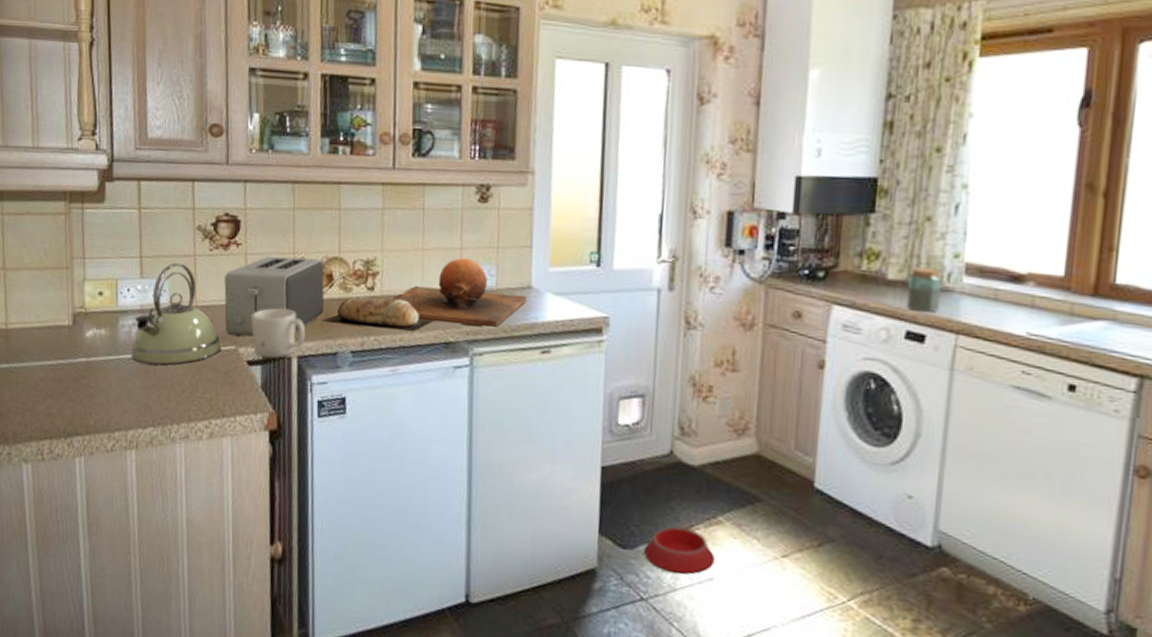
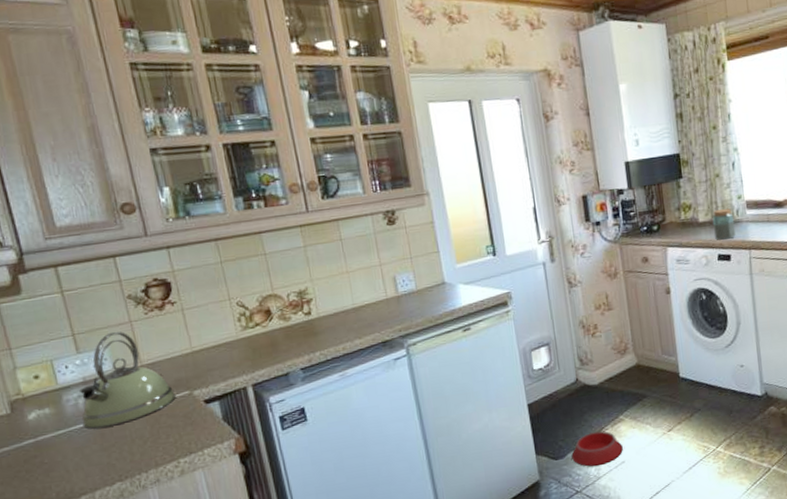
toaster: present [224,256,325,337] -> none [165,299,269,383]
mug: present [251,308,306,359] -> none [200,347,256,395]
bread loaf: present [321,296,434,333] -> none [268,316,370,350]
chopping board: present [392,258,527,327] -> none [328,271,444,330]

